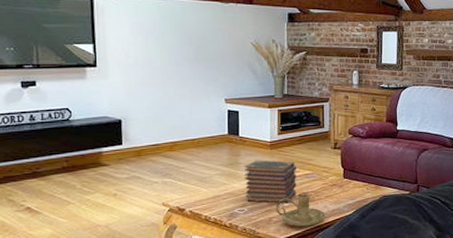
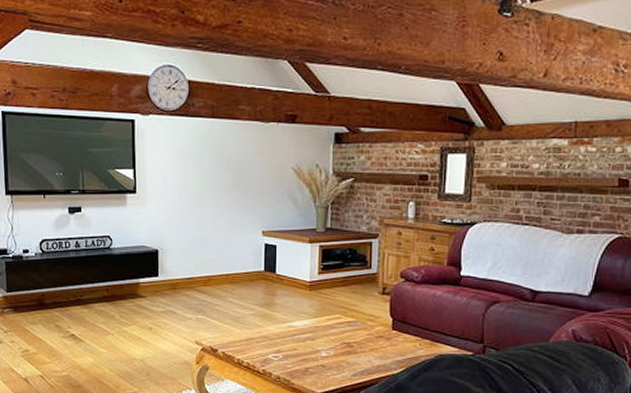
book stack: present [244,160,297,203] -> none [279,301,338,352]
candle holder: present [275,193,326,227] -> none [313,344,369,382]

